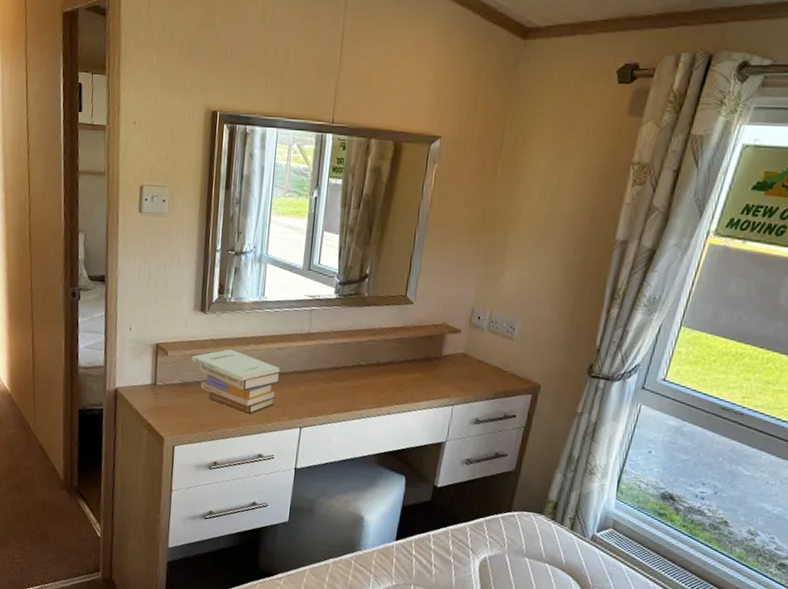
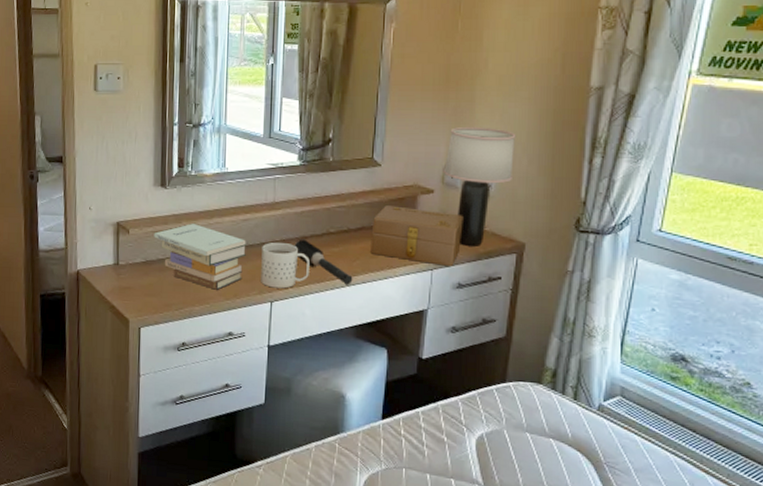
mug: none [292,371,339,416] -> present [261,242,310,289]
hairbrush: none [325,369,379,416] -> present [294,239,353,285]
jewelry box: none [397,342,486,404] -> present [370,205,463,267]
table lamp: none [471,270,543,386] -> present [443,126,516,246]

